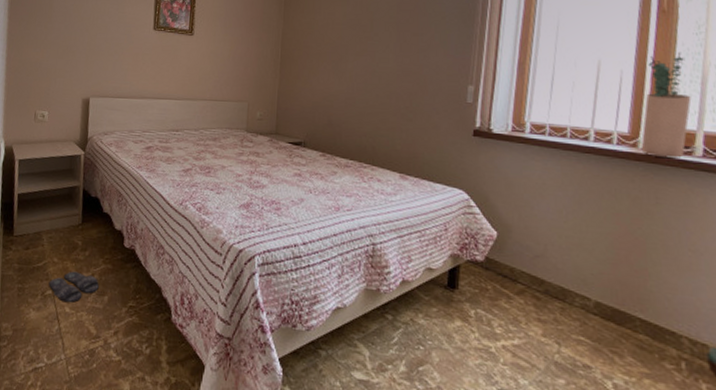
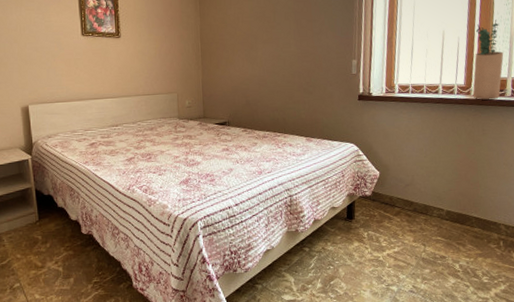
slippers: present [48,271,99,303] -> none [15,262,64,291]

